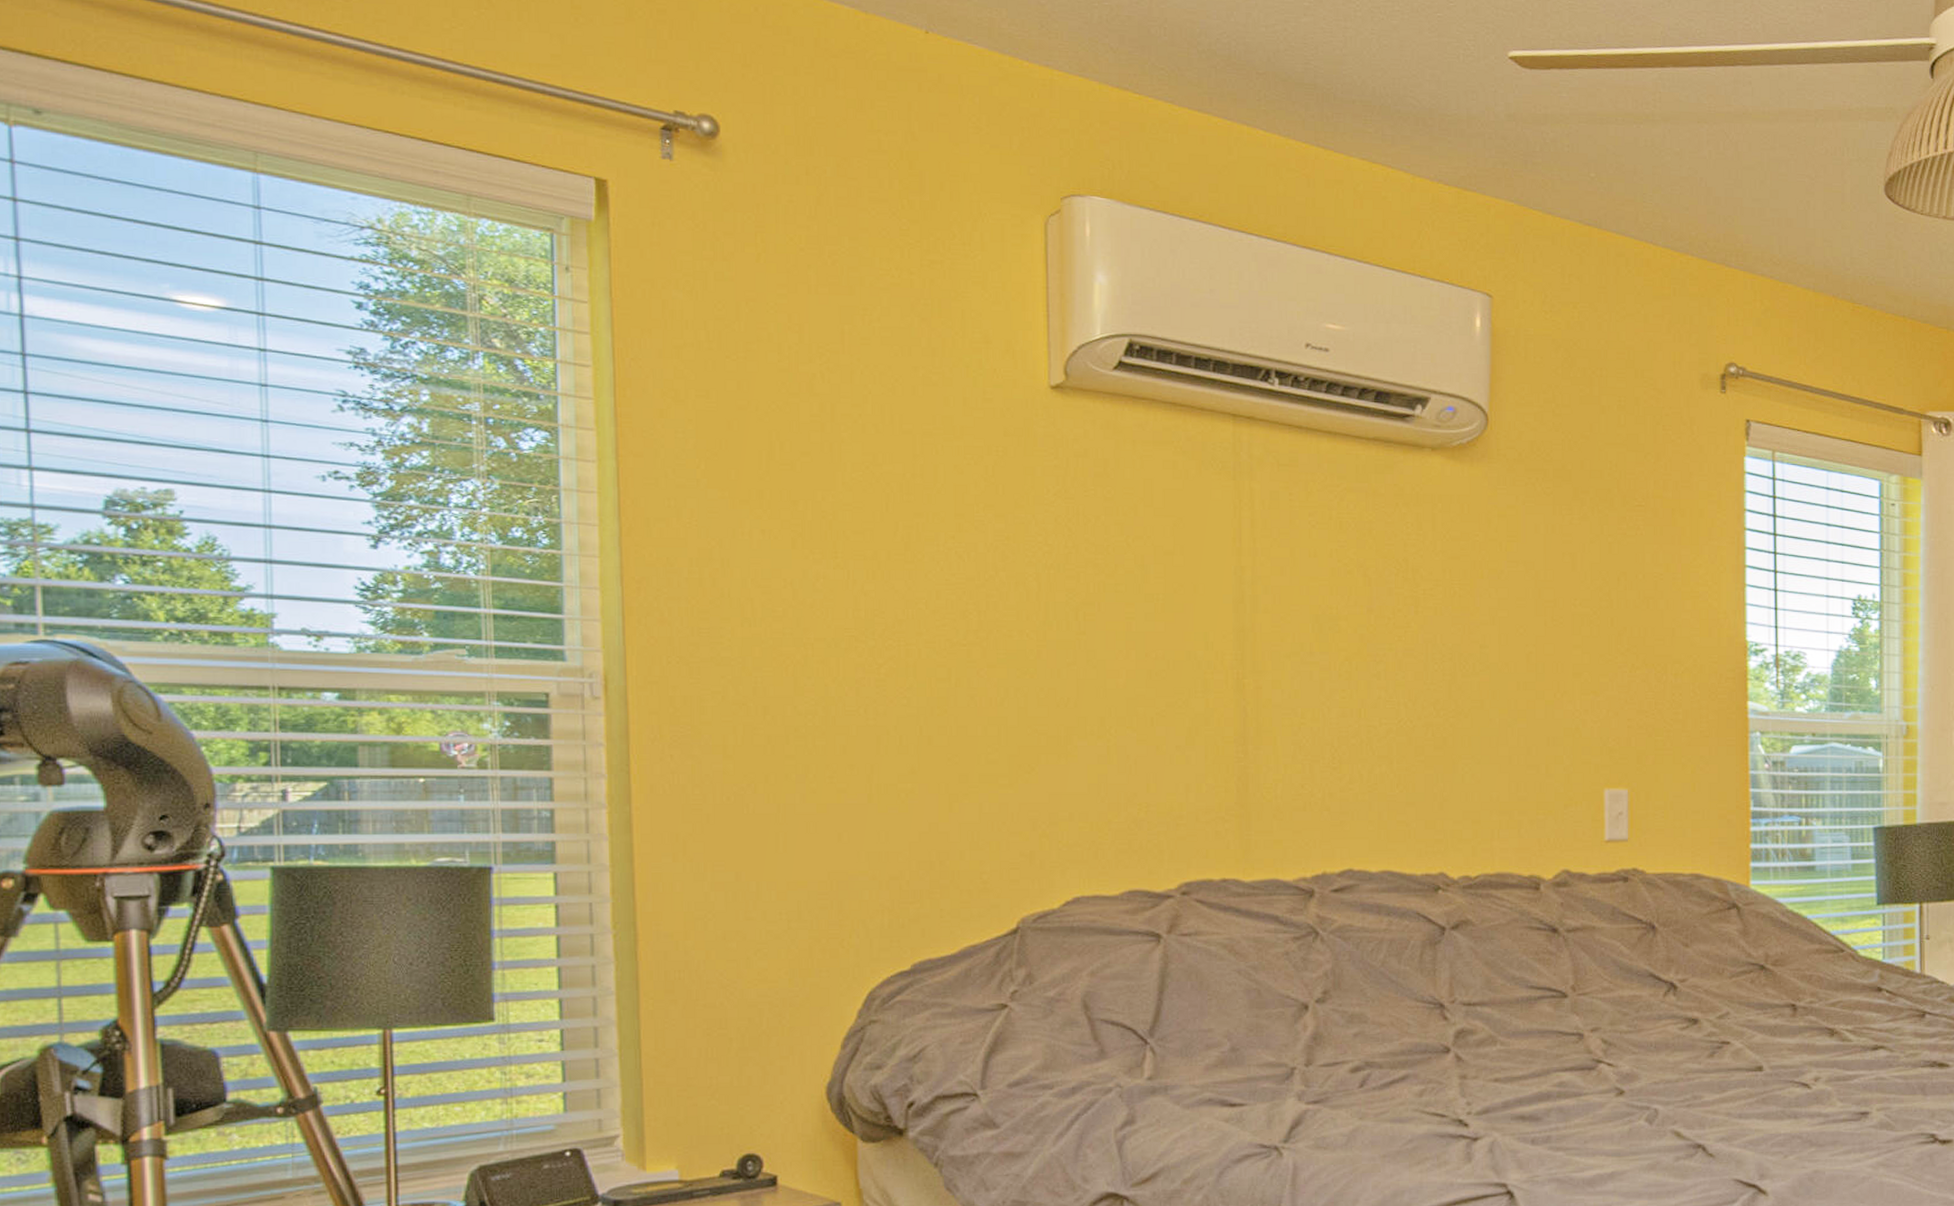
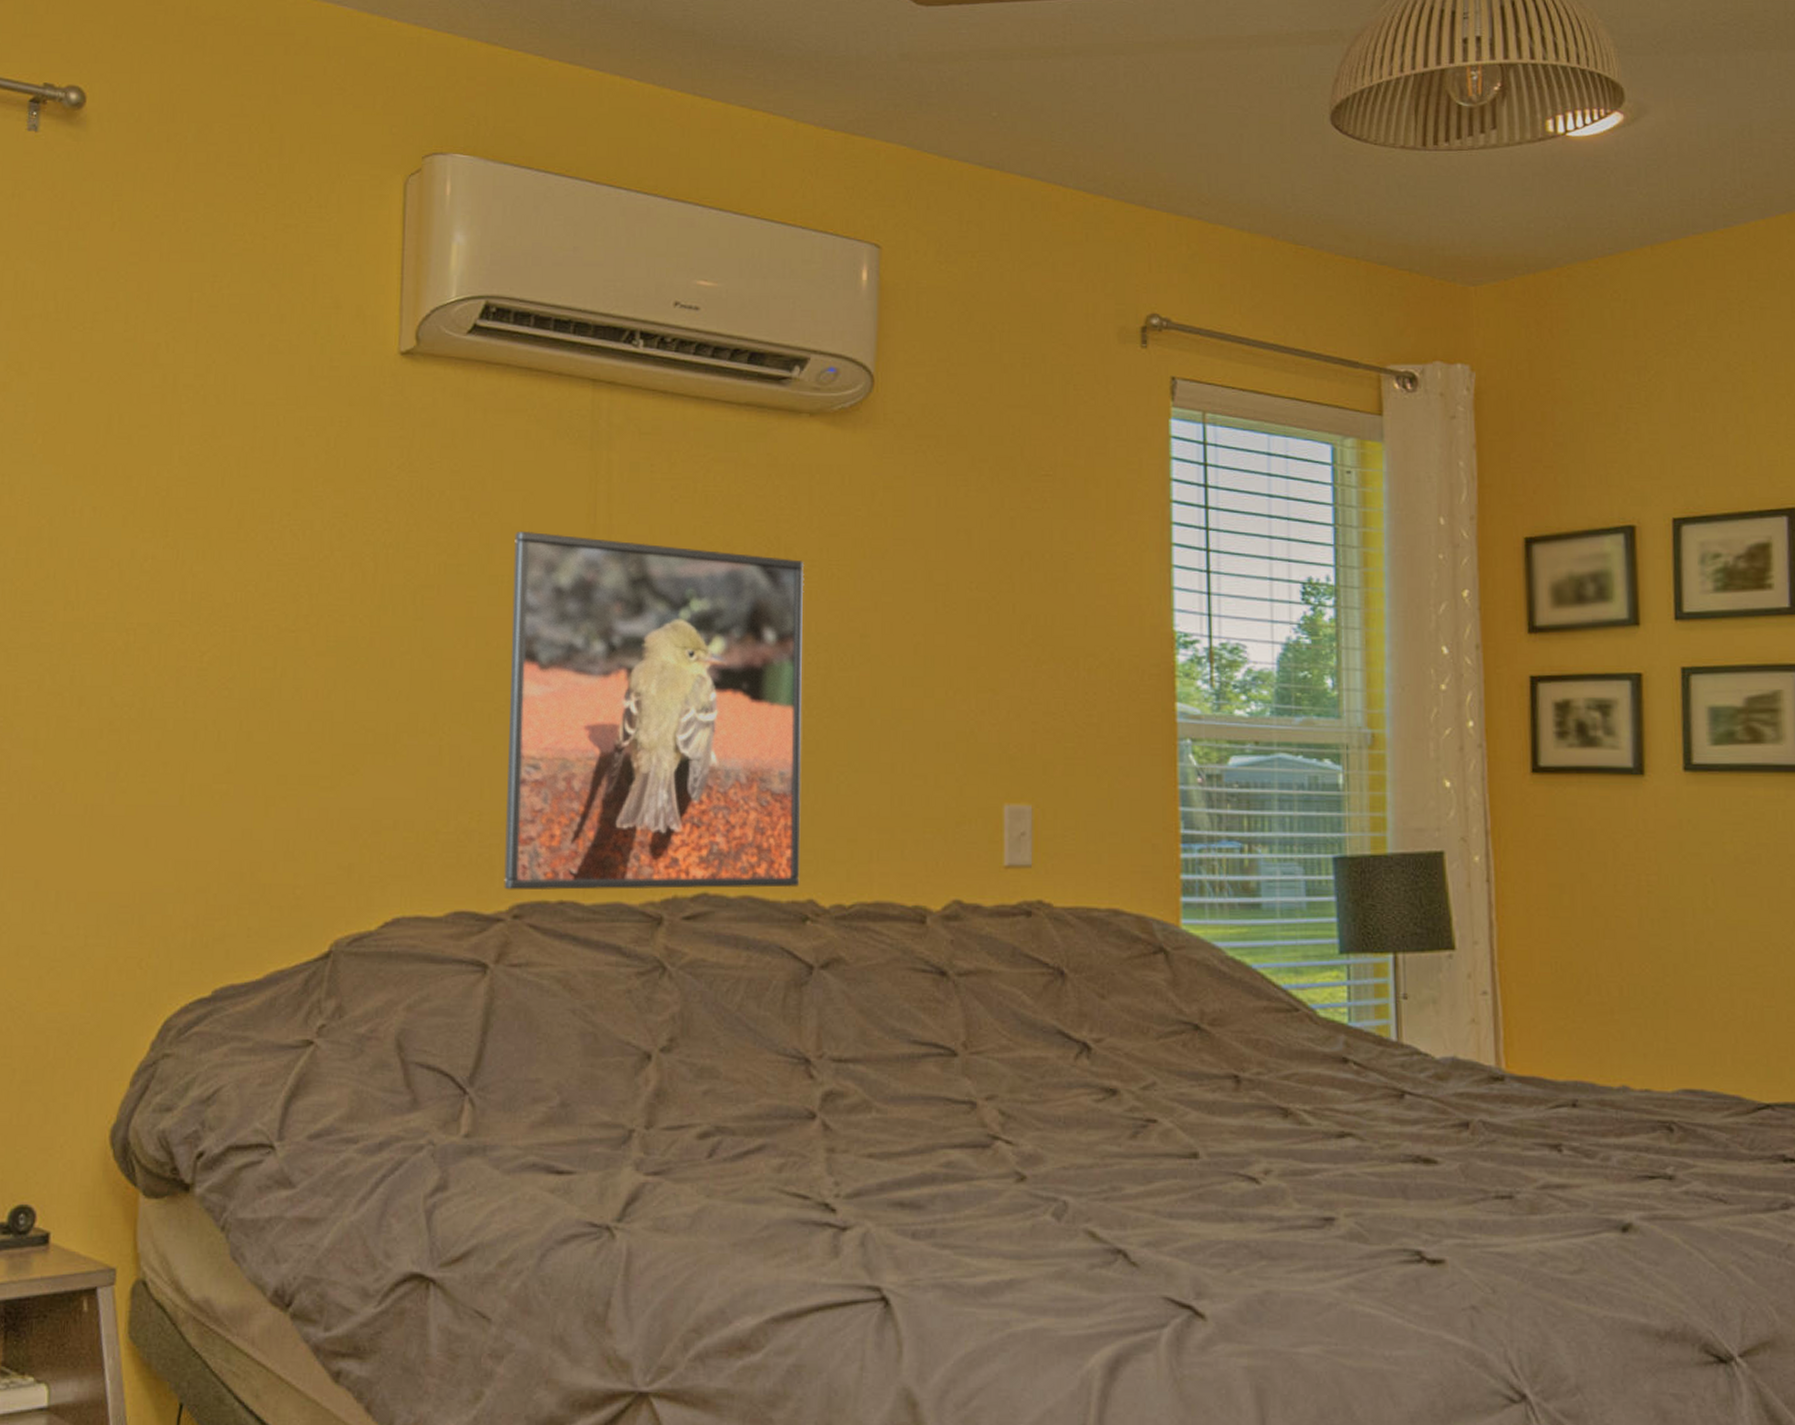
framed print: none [1167,553,1432,871] -> present [504,531,805,891]

